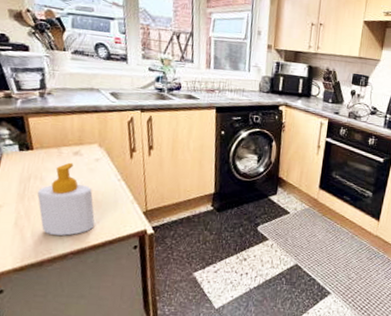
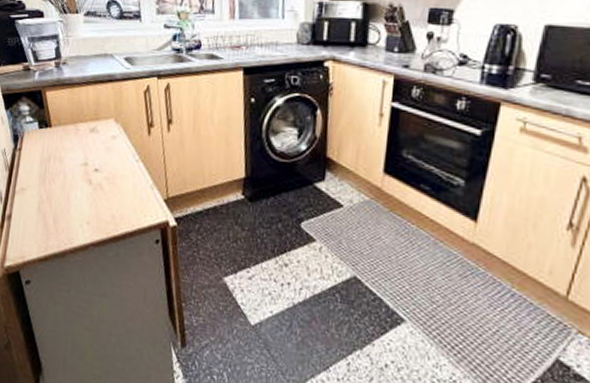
soap bottle: present [37,162,95,236] -> none [57,140,115,225]

